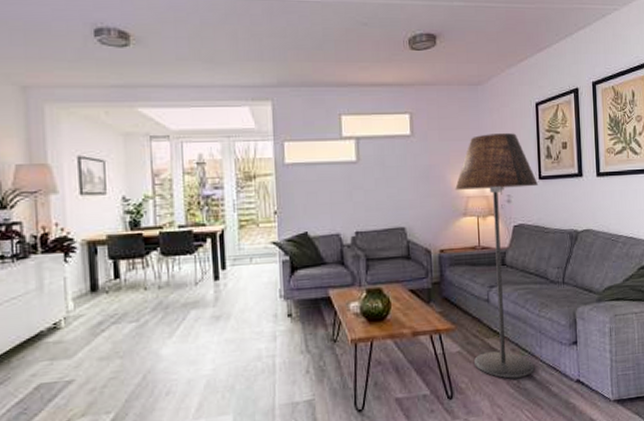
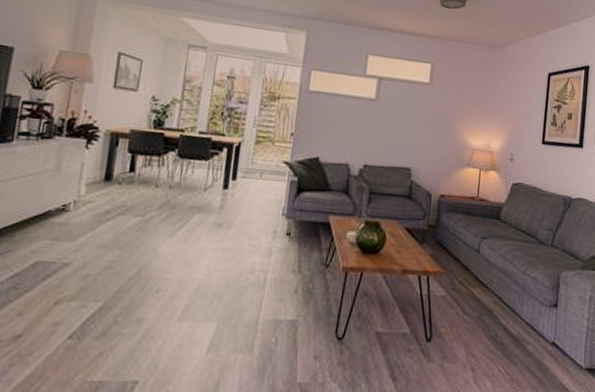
floor lamp: present [455,133,538,379] -> none [457,94,541,331]

